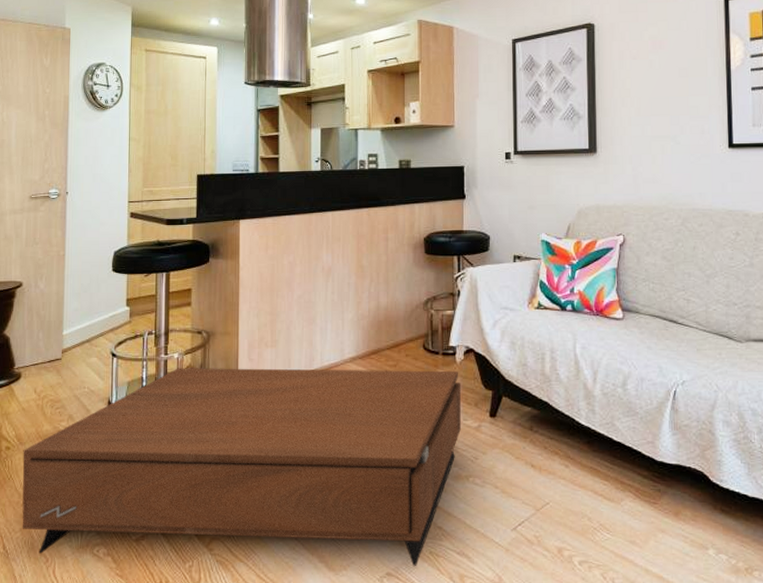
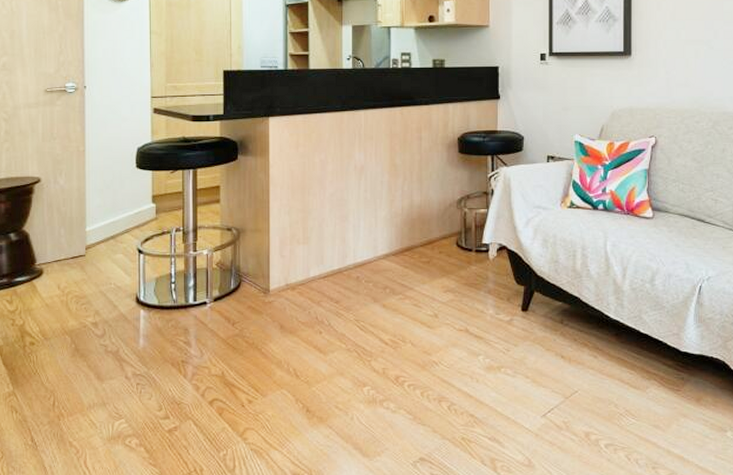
coffee table: present [22,368,461,566] -> none [48,264,493,451]

